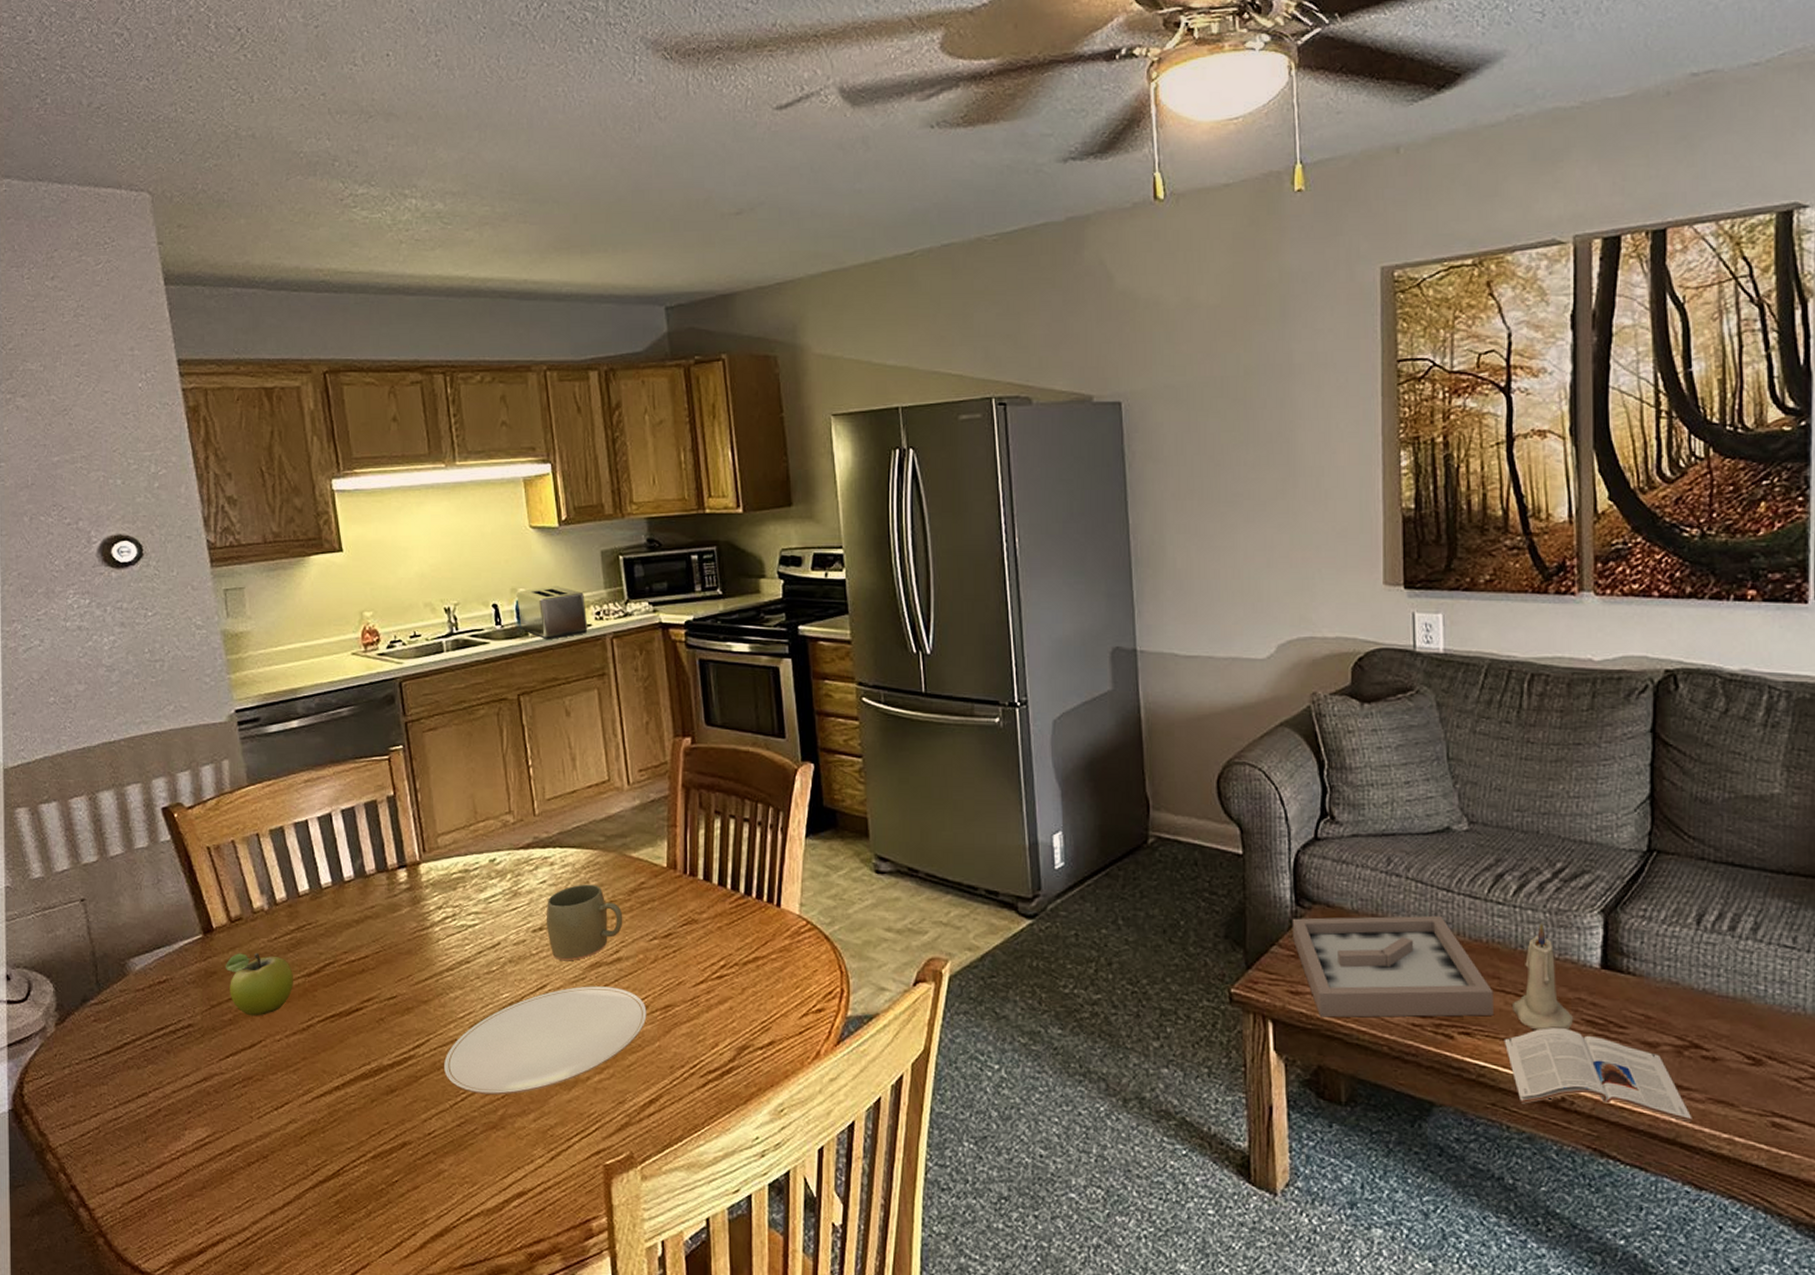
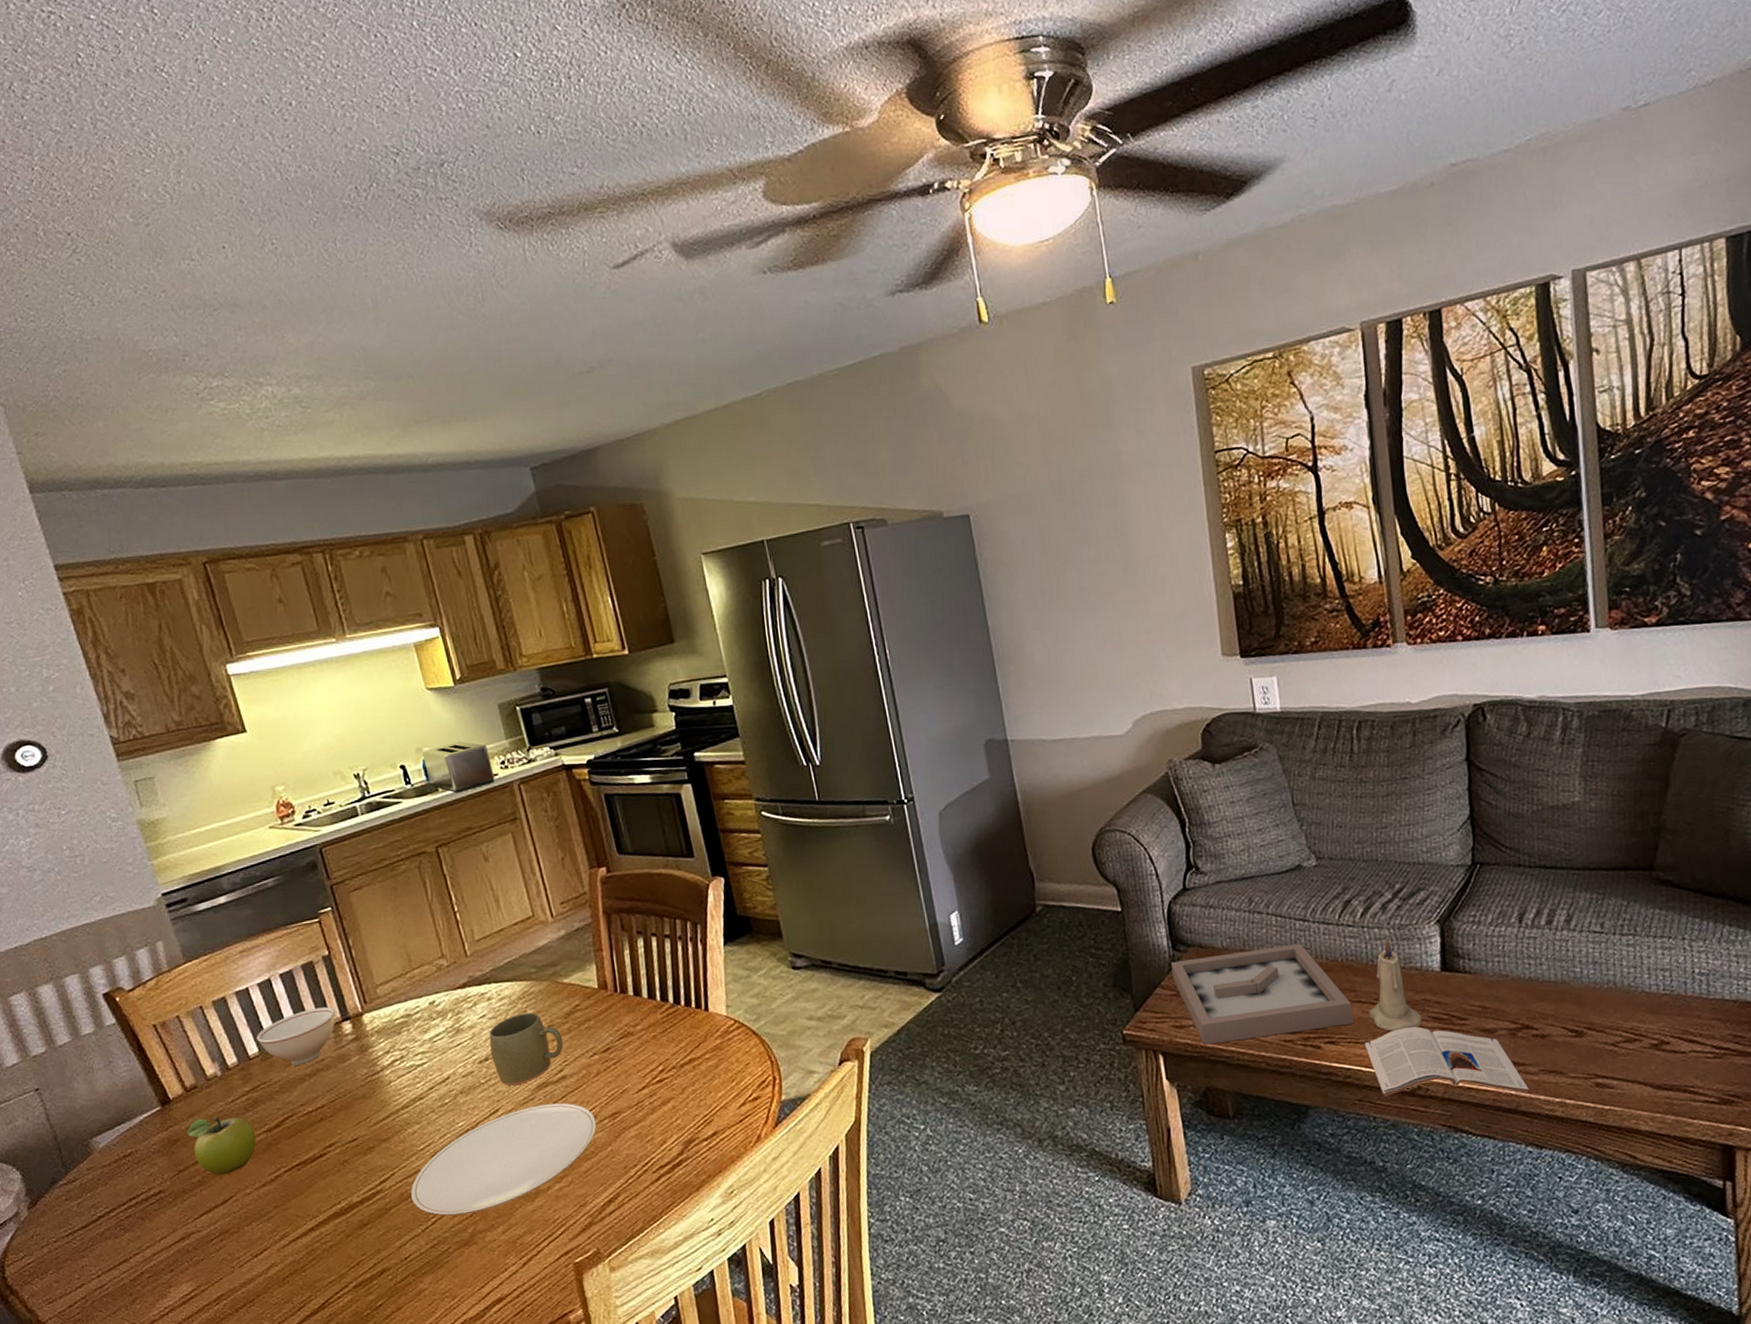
bowl: none [309,850,393,909] -> present [256,1006,336,1066]

